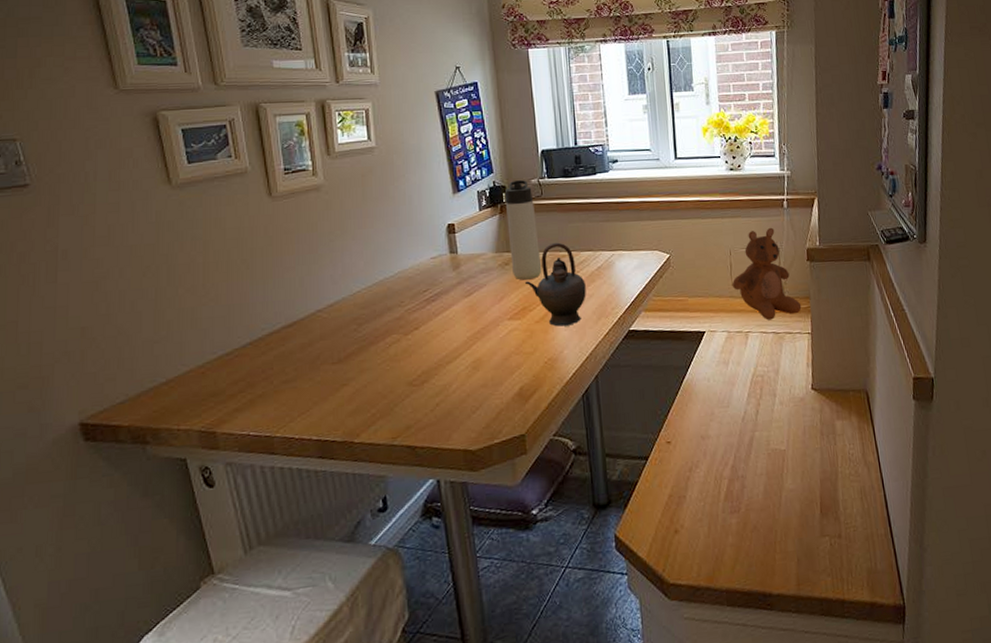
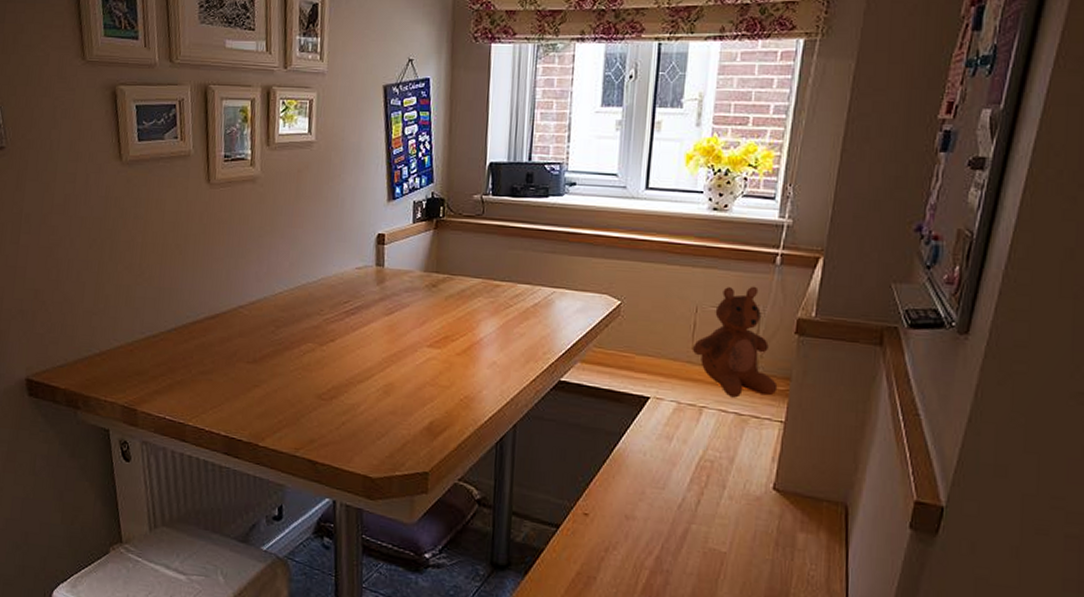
thermos bottle: present [505,179,542,280] -> none [439,193,474,307]
teapot: present [525,242,586,327] -> none [451,269,518,364]

